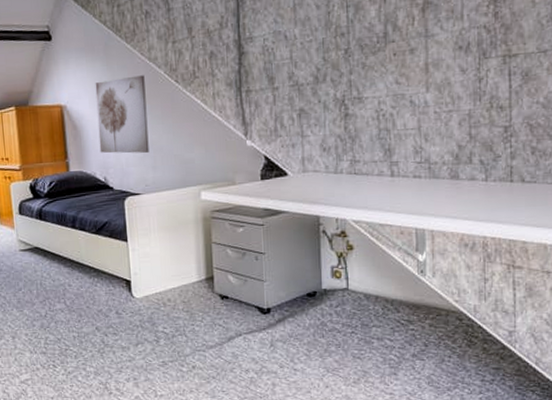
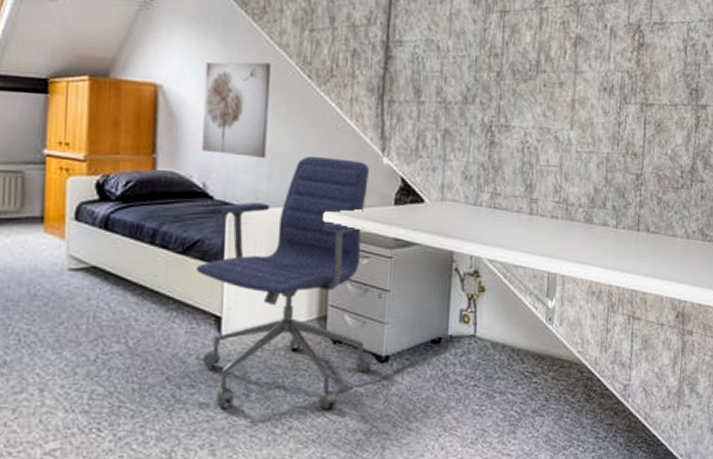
office chair: none [108,145,257,353] -> present [196,157,372,410]

